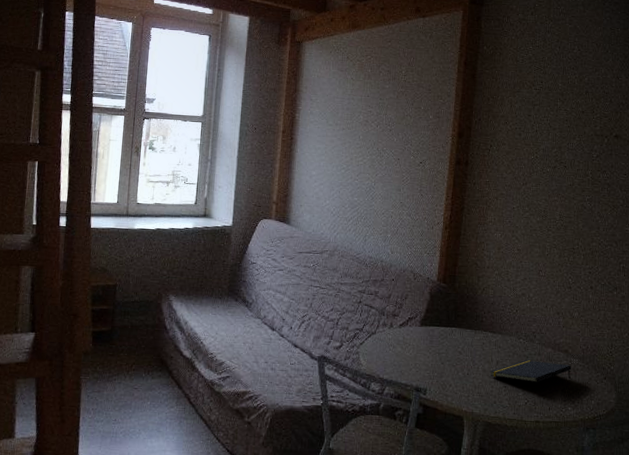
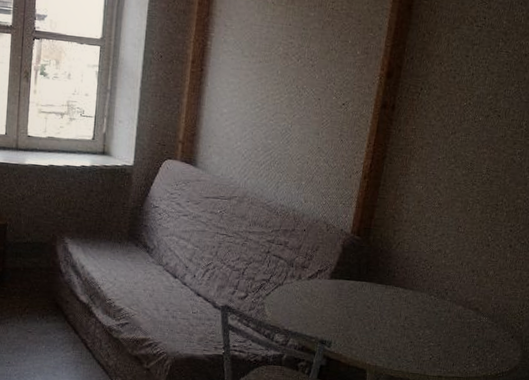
notepad: present [490,360,572,383] -> none [396,316,481,339]

